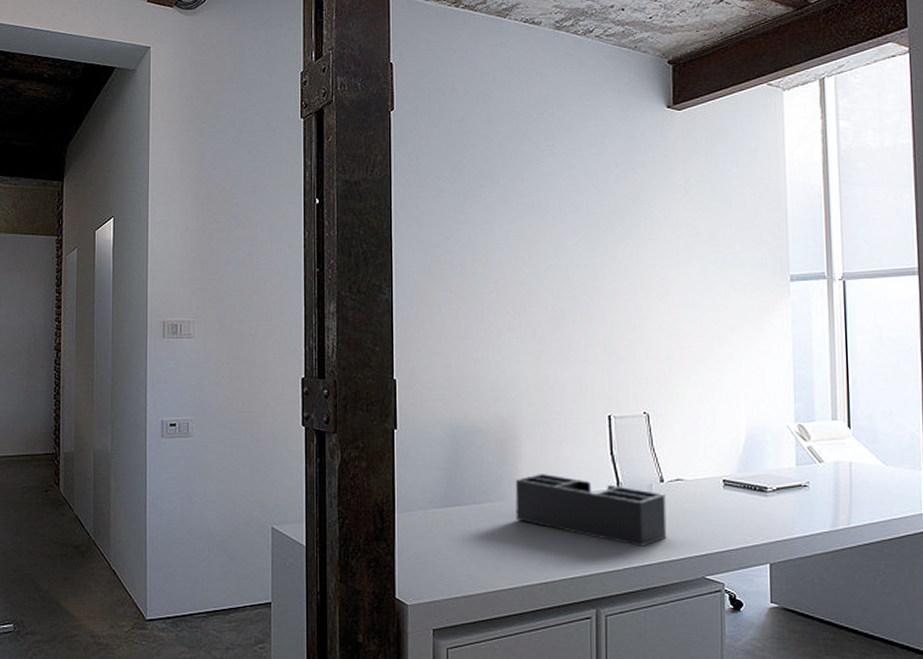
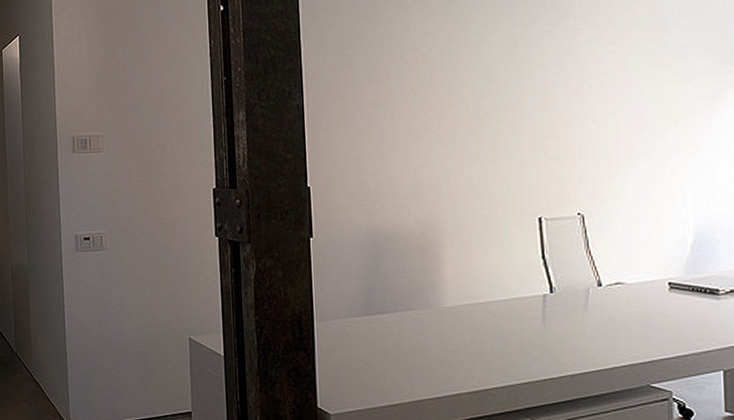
desk organizer: present [515,473,667,546] -> none [439,279,607,353]

